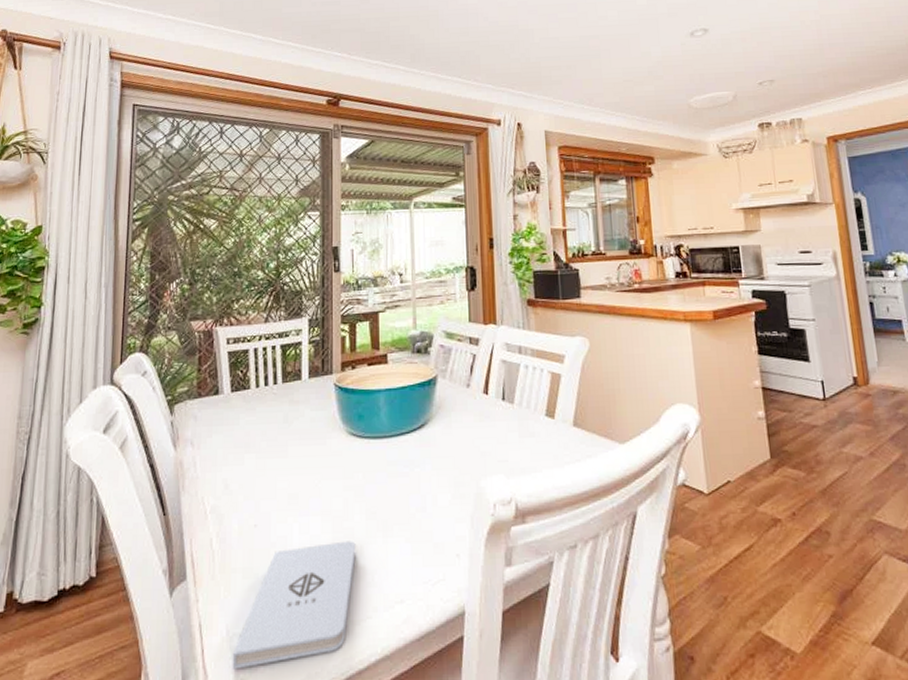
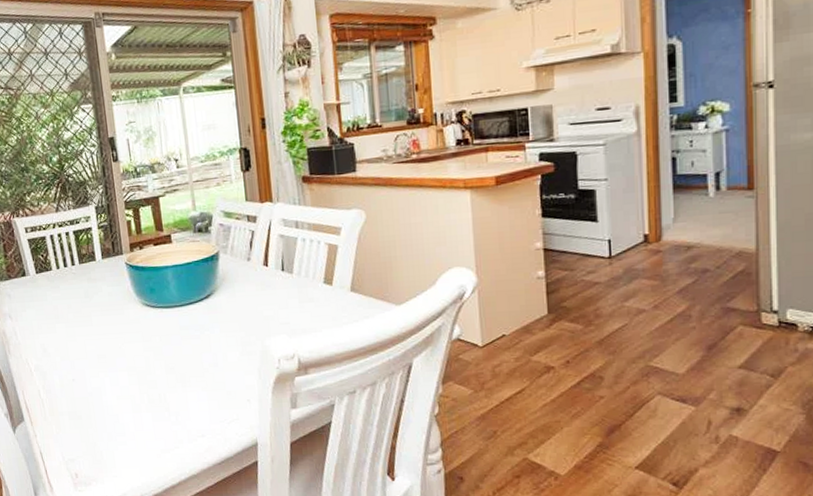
notepad: present [232,541,356,670] -> none [69,390,161,484]

